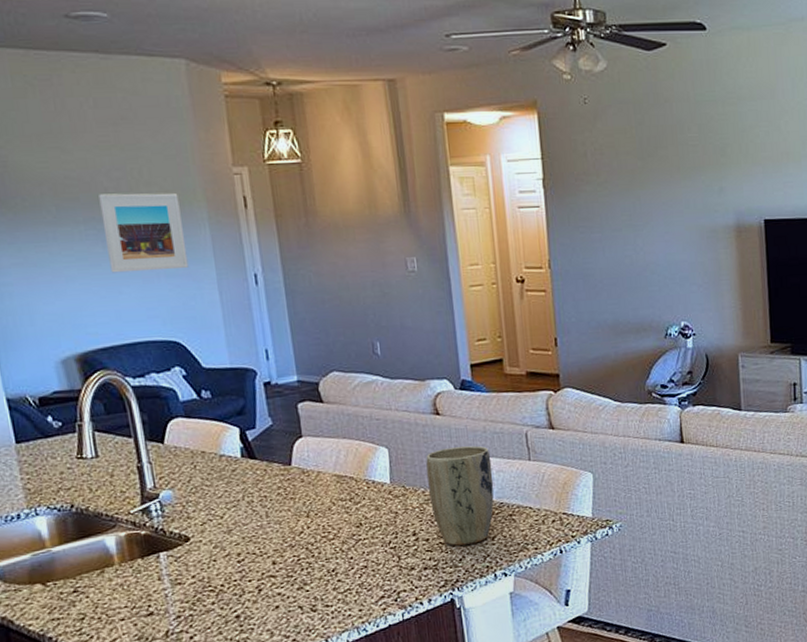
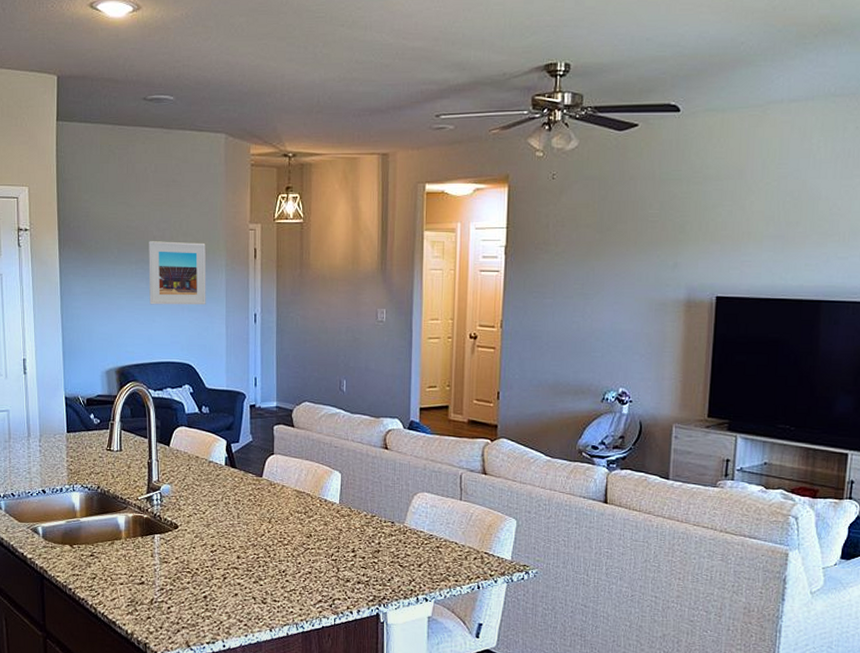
plant pot: present [426,445,494,546] -> none [370,479,427,568]

